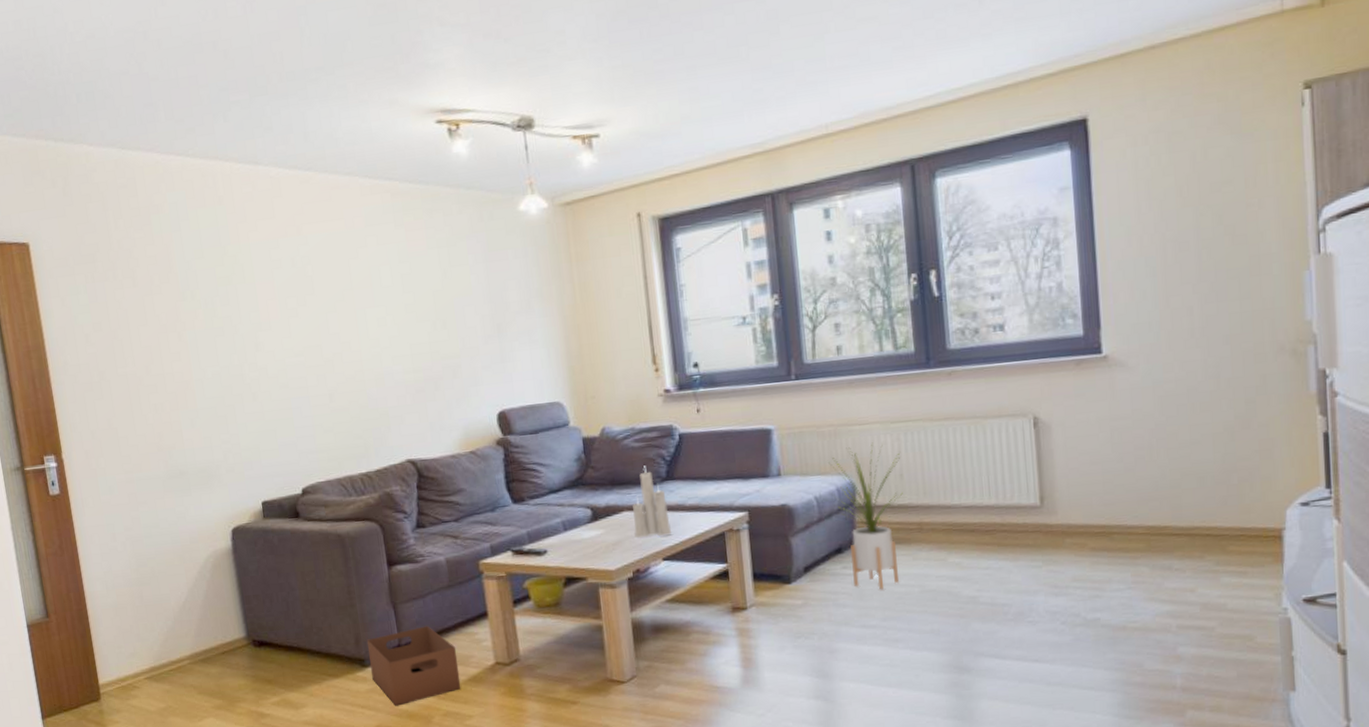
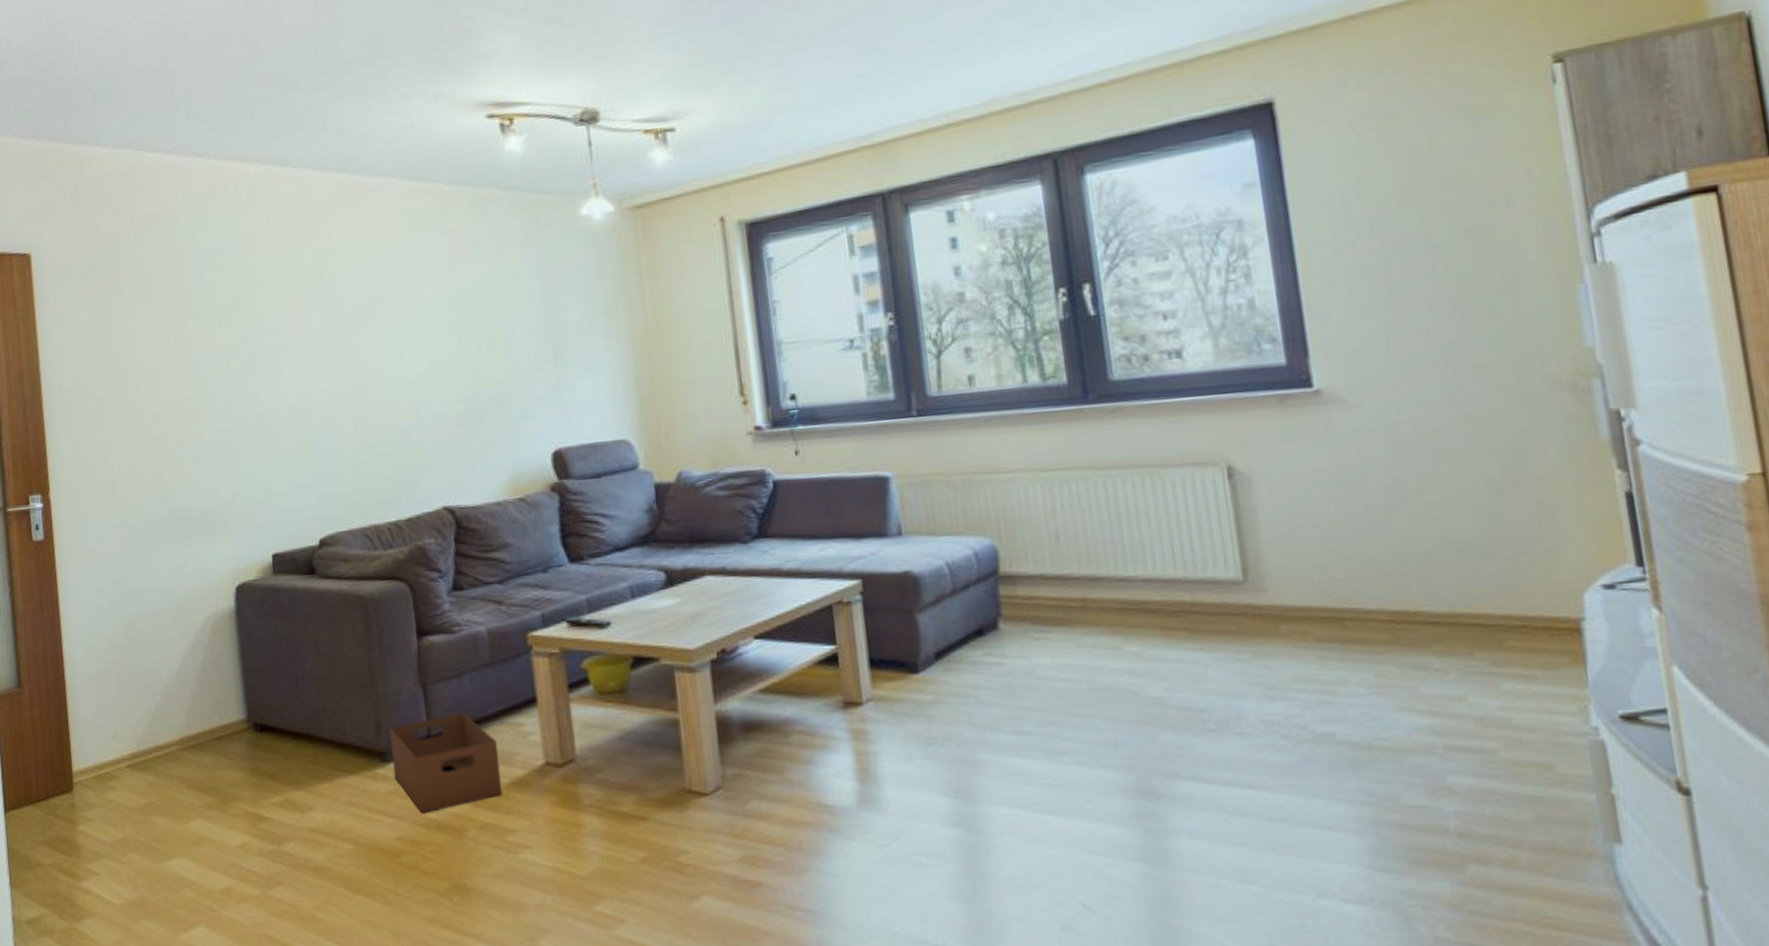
candle: present [633,465,671,539] -> none [716,519,765,610]
house plant: present [829,442,910,590] -> none [962,495,1070,685]

